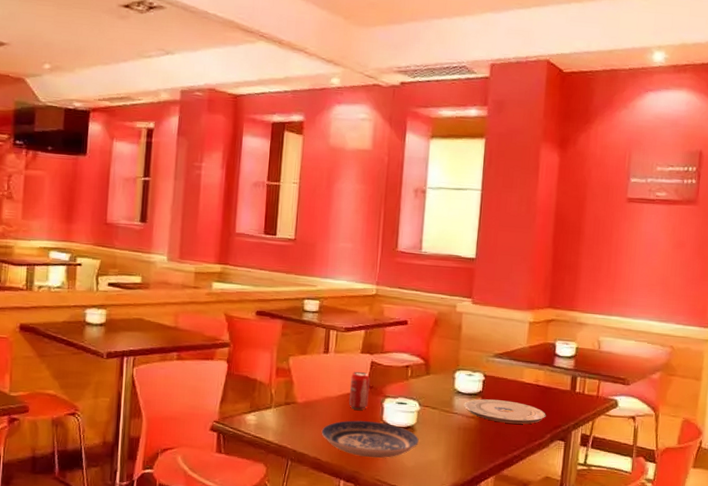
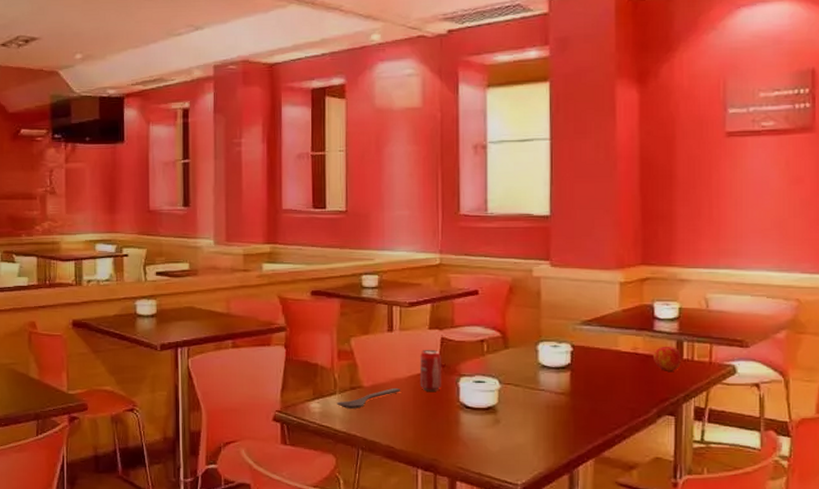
spoon: none [271,405,331,423] -> present [336,388,400,409]
plate: present [321,420,419,459] -> none [392,403,502,444]
plate: present [463,399,546,424] -> none [551,372,650,399]
apple: none [551,380,575,402] -> present [652,346,682,371]

